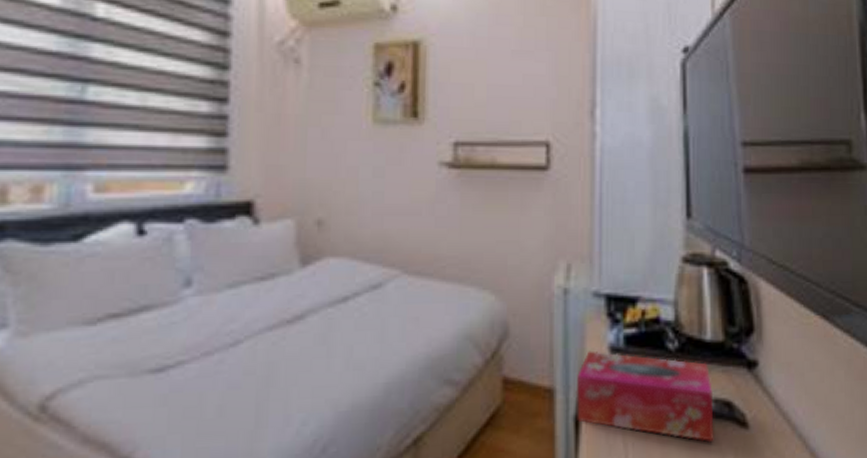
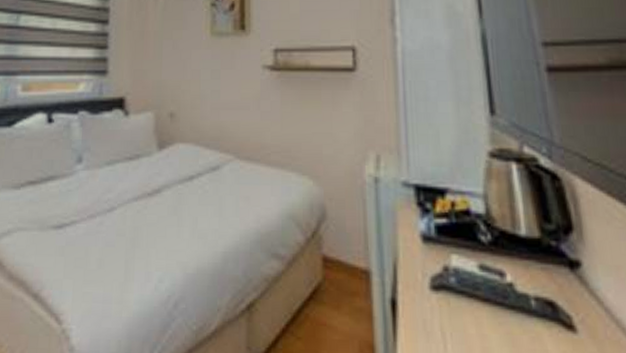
tissue box: present [576,351,714,443] -> none [391,237,538,342]

